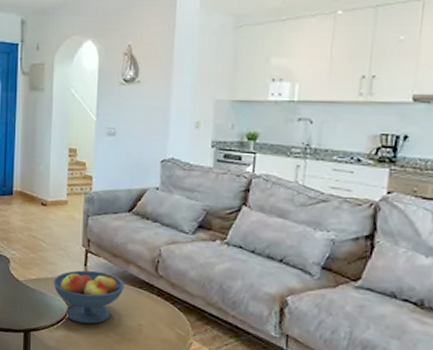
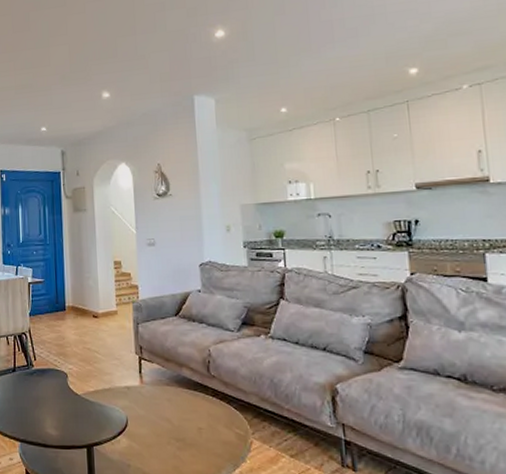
fruit bowl: present [53,270,125,324] -> none [111,377,180,432]

